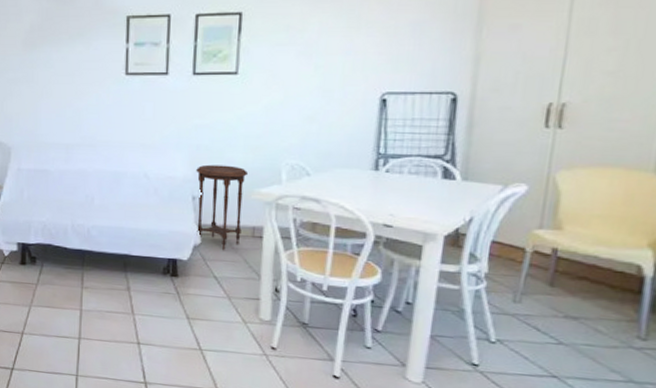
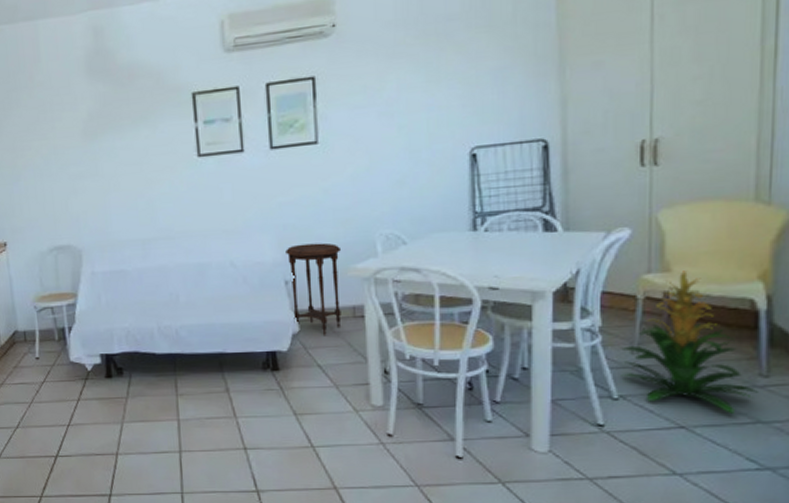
indoor plant: none [501,230,634,370] -> present [621,271,758,414]

